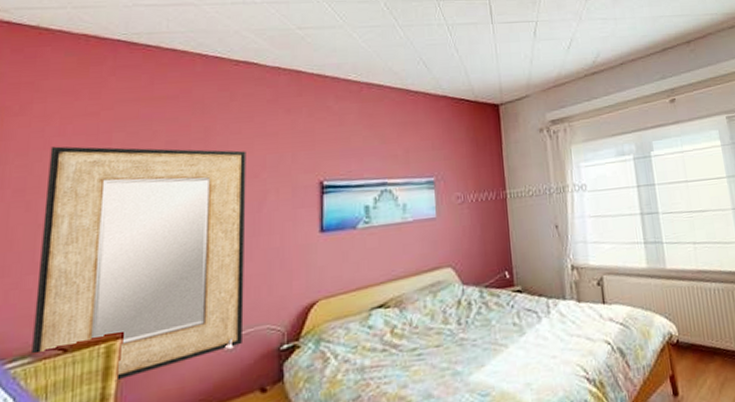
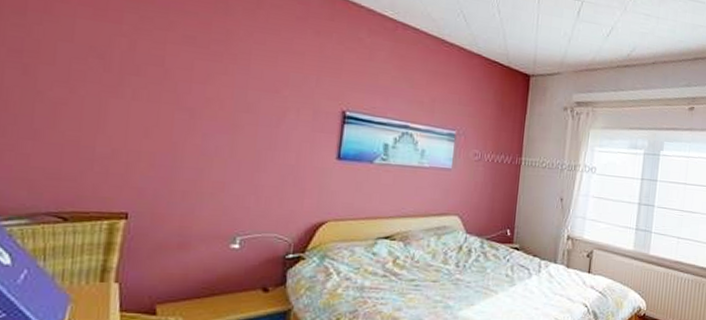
home mirror: present [32,146,246,382] -> none [29,12,269,257]

